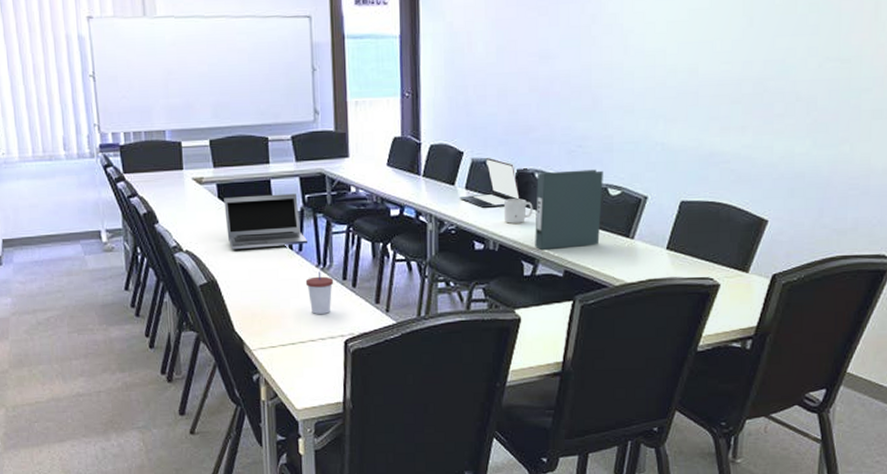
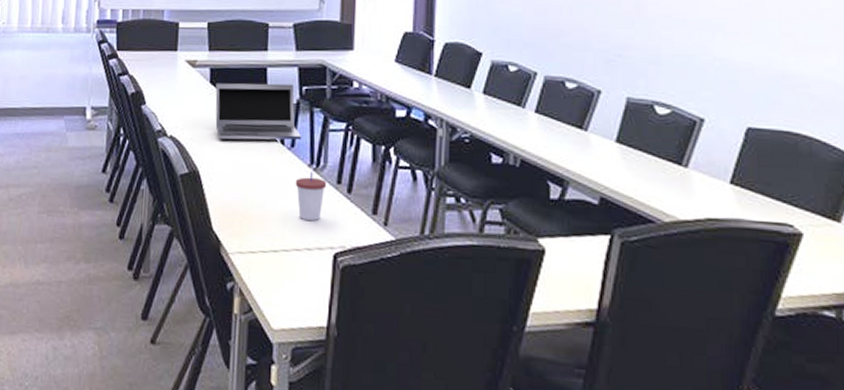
laptop: present [459,158,520,208] -> none [475,61,547,117]
mug: present [503,198,533,224] -> none [527,108,563,137]
binder: present [535,169,603,249] -> none [564,82,649,171]

